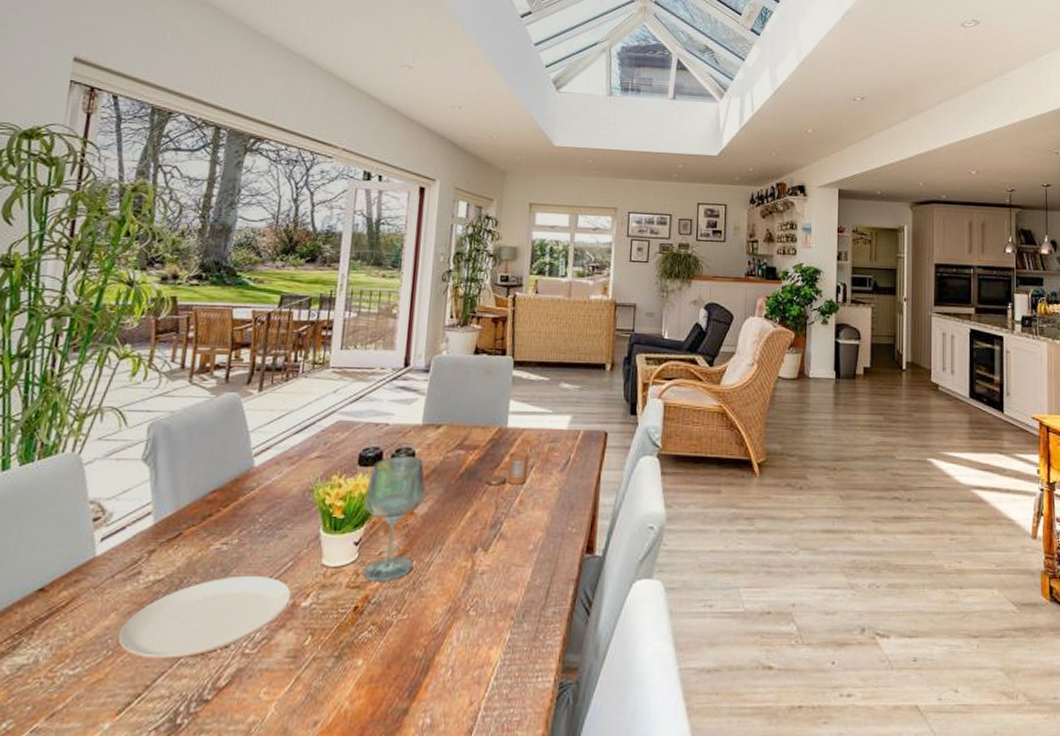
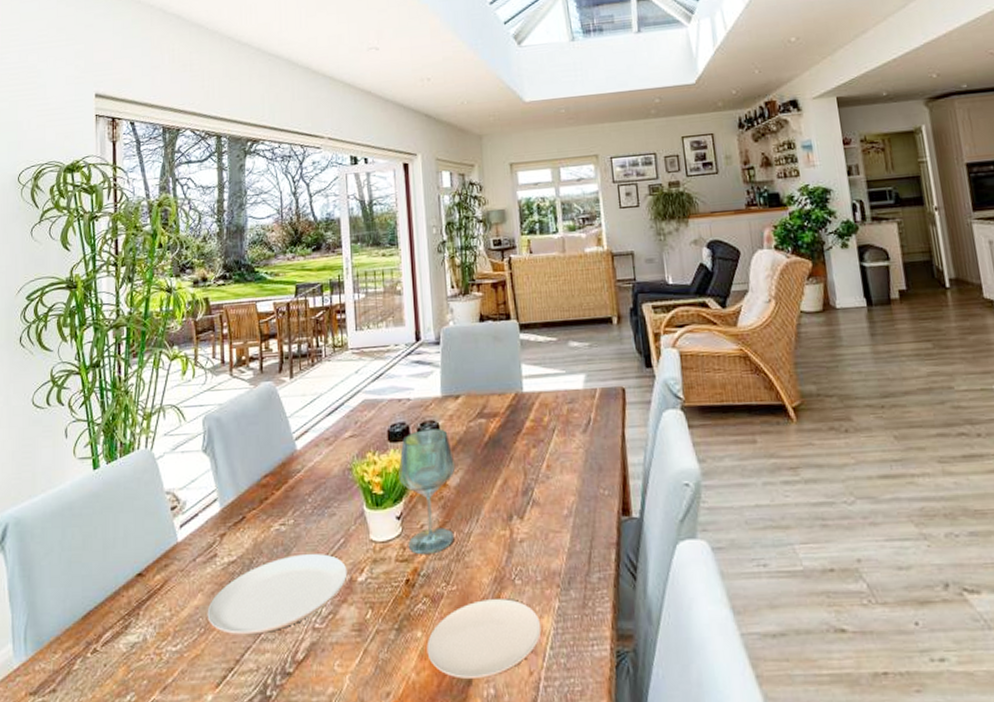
plate: none [365,629,489,709] -> present [427,599,542,680]
candle: present [485,451,529,486] -> none [510,414,551,453]

